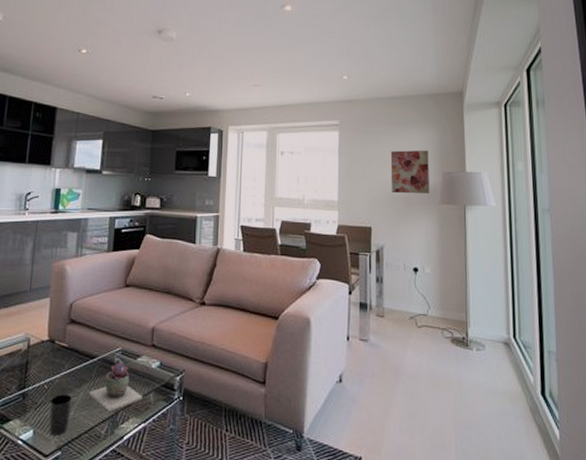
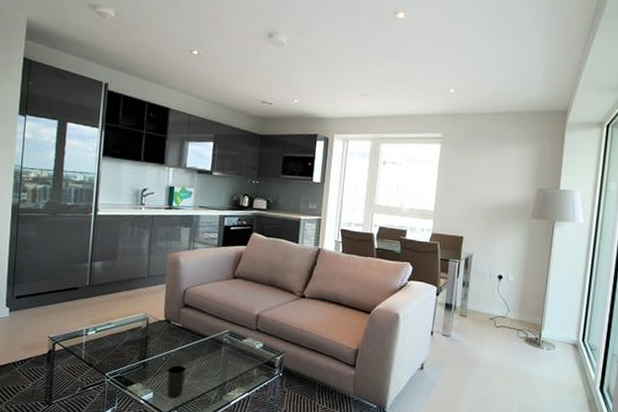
succulent plant: present [88,362,143,413] -> none [200,342,248,383]
wall art: present [390,150,430,194] -> none [485,165,526,209]

